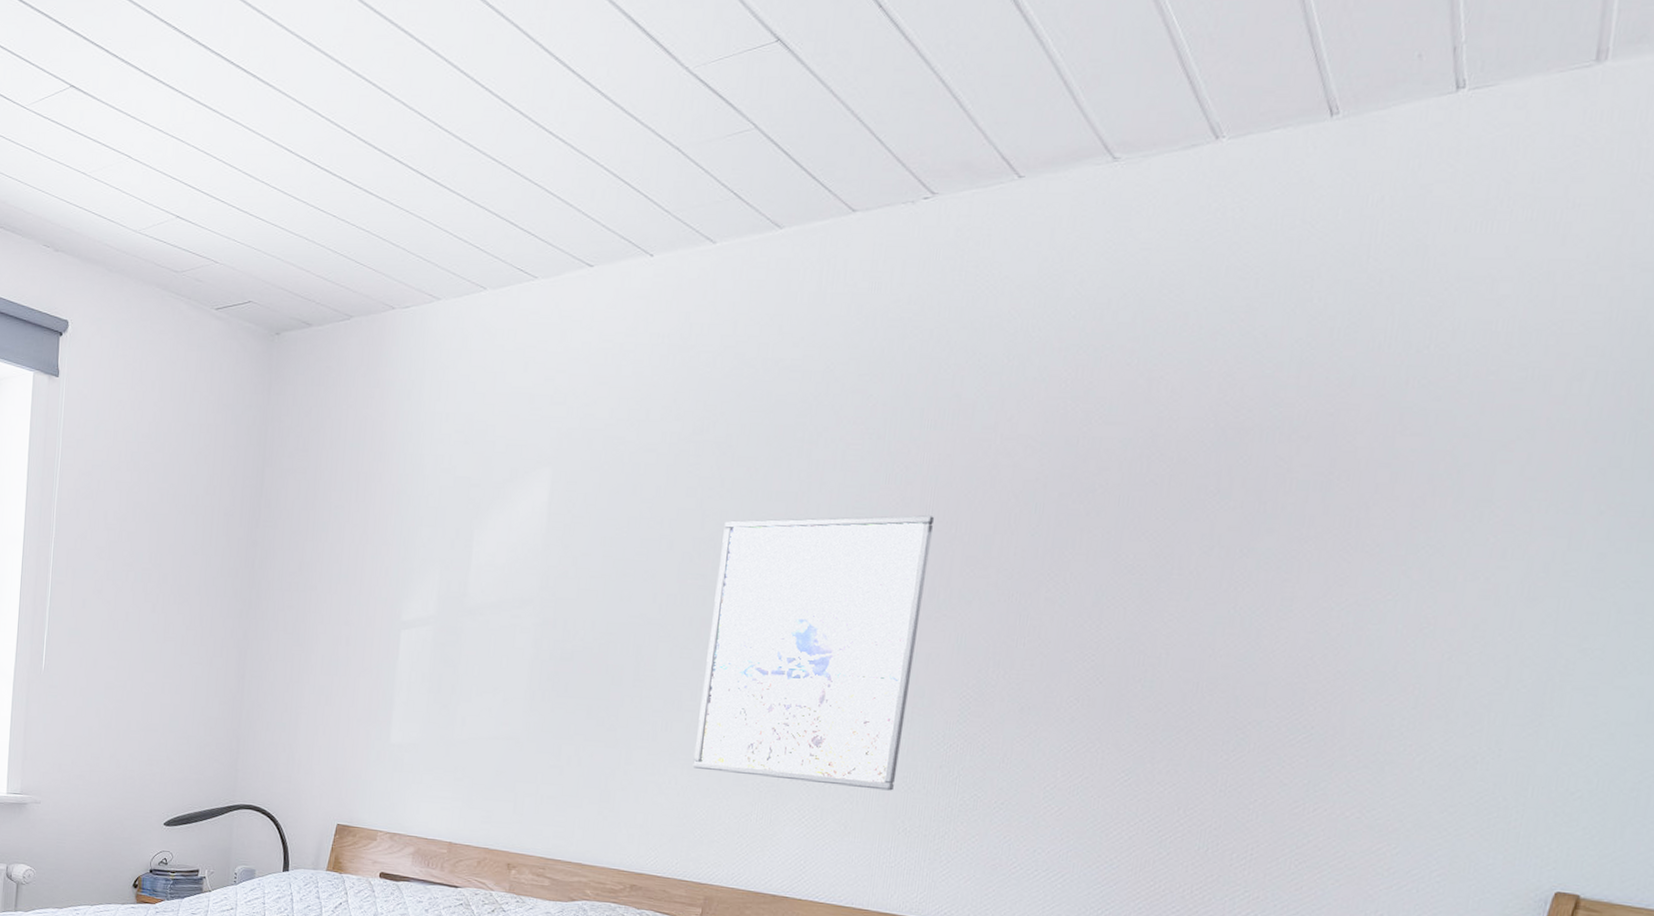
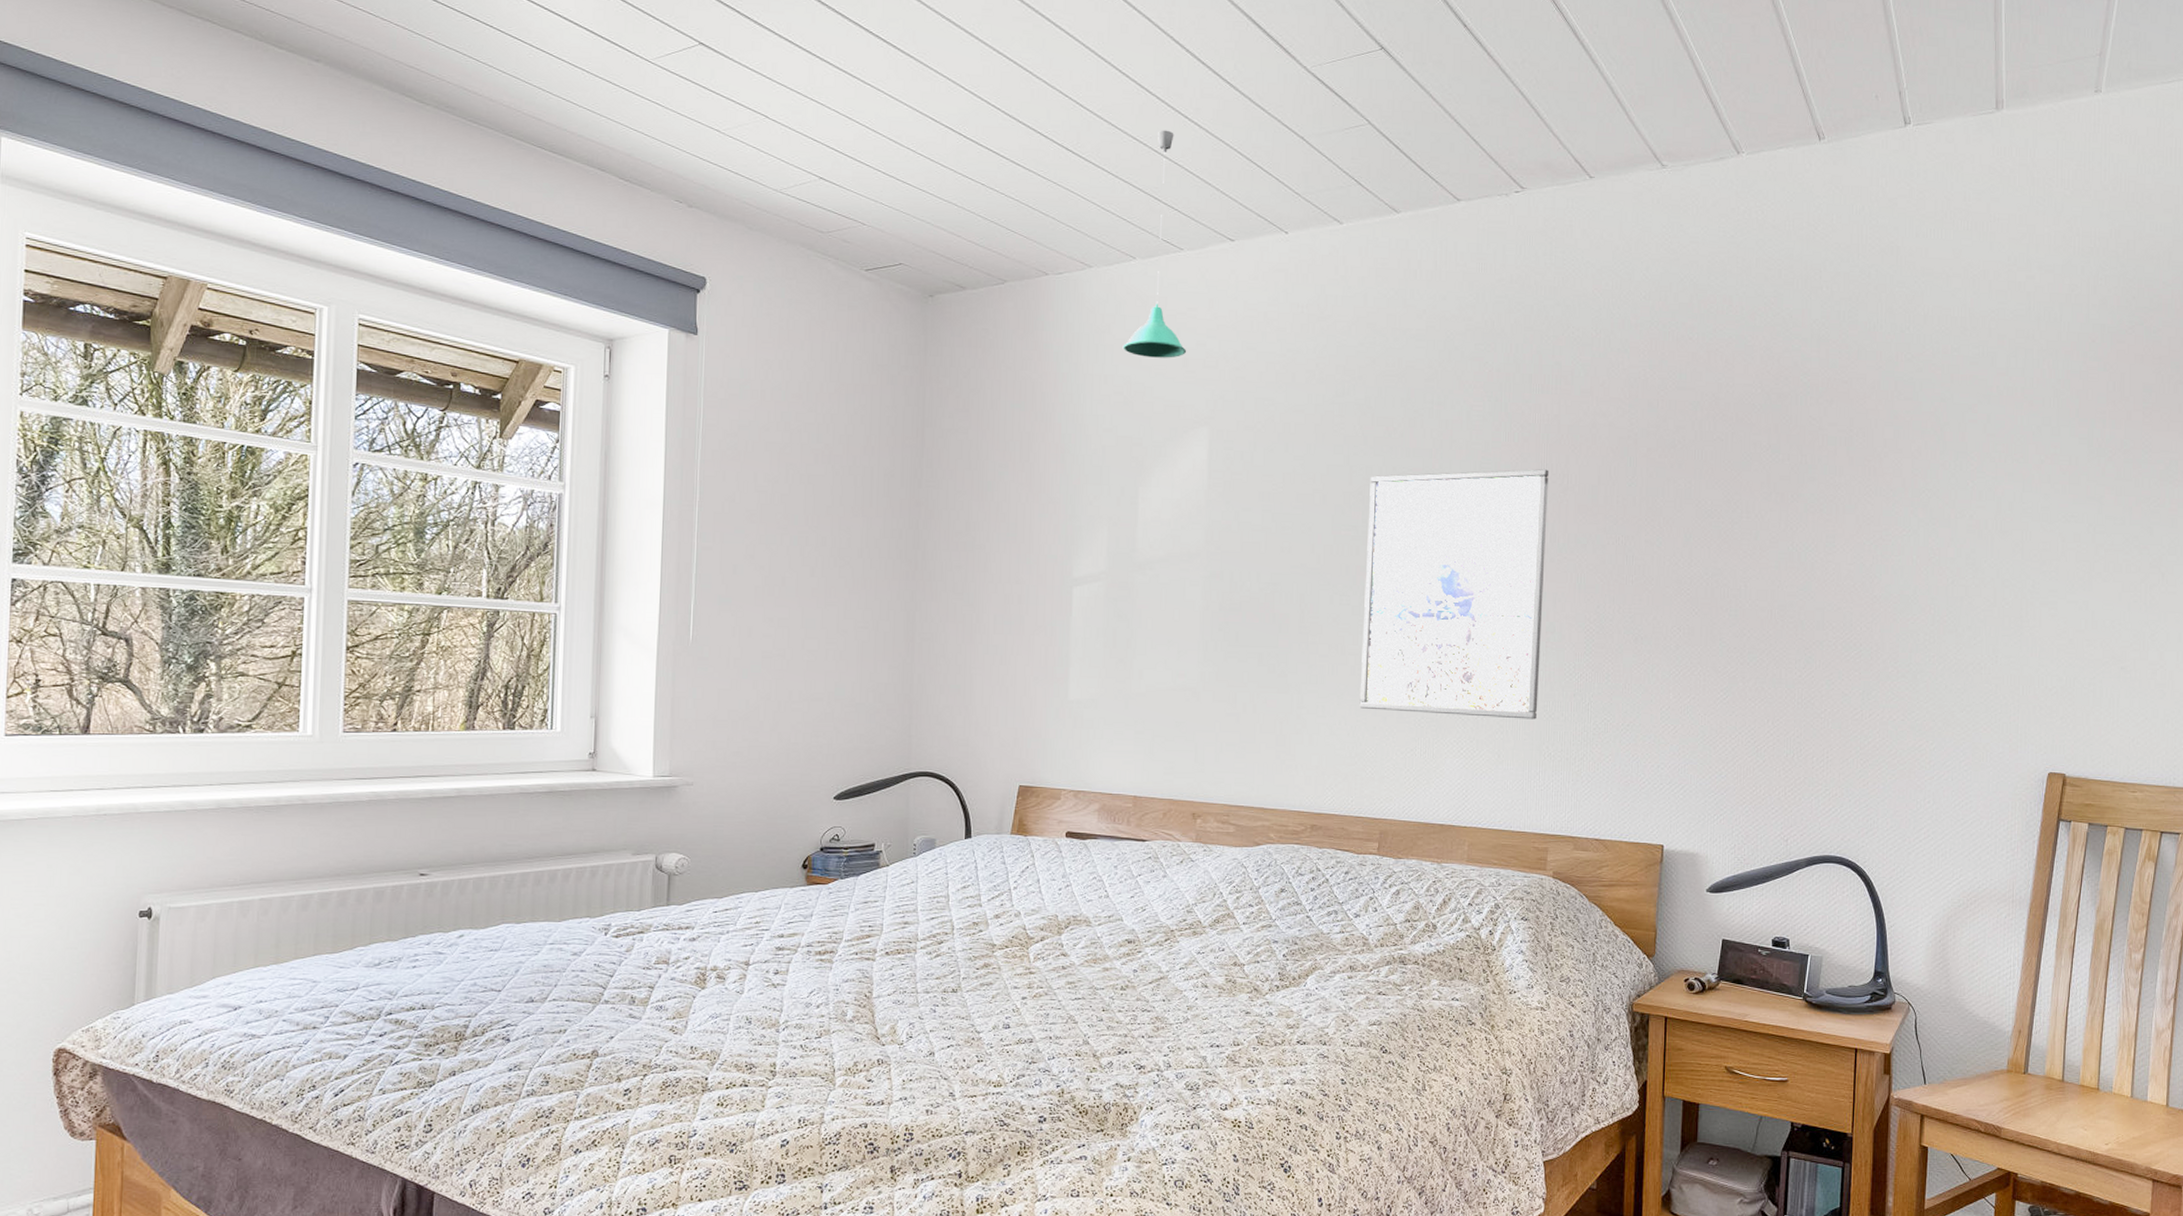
pendant light: none [467,148,536,395] -> present [1122,130,1187,358]

